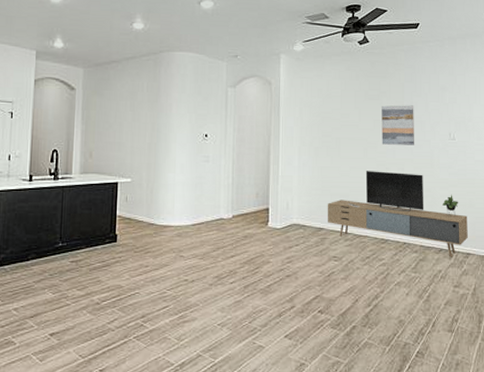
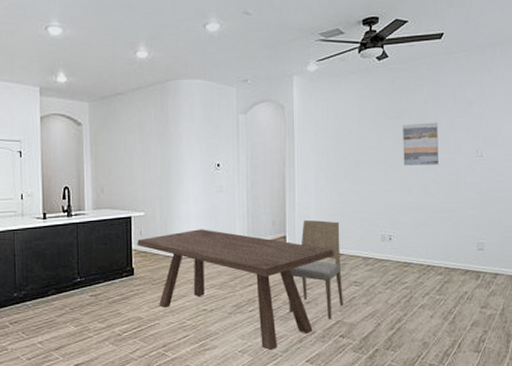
dining table: none [122,198,315,325] -> present [137,229,334,351]
dining chair: none [269,193,323,294] -> present [289,220,343,320]
media console: present [327,171,468,257] -> none [346,193,496,278]

